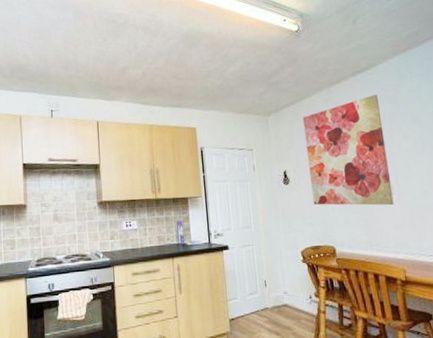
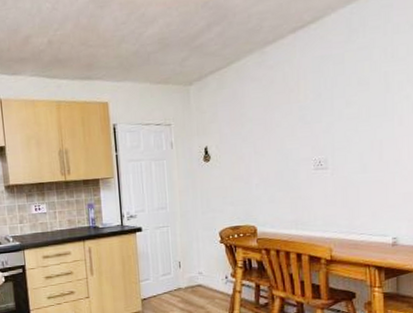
wall art: present [302,94,394,206] -> none [229,54,327,183]

